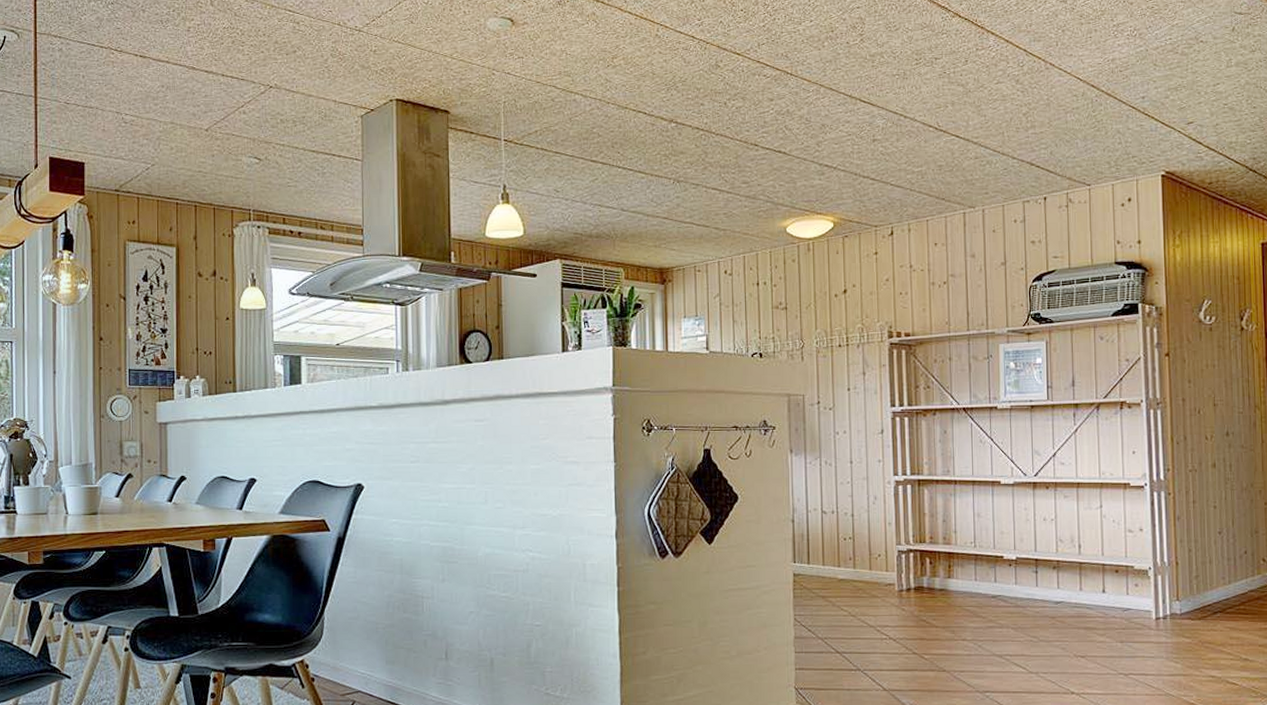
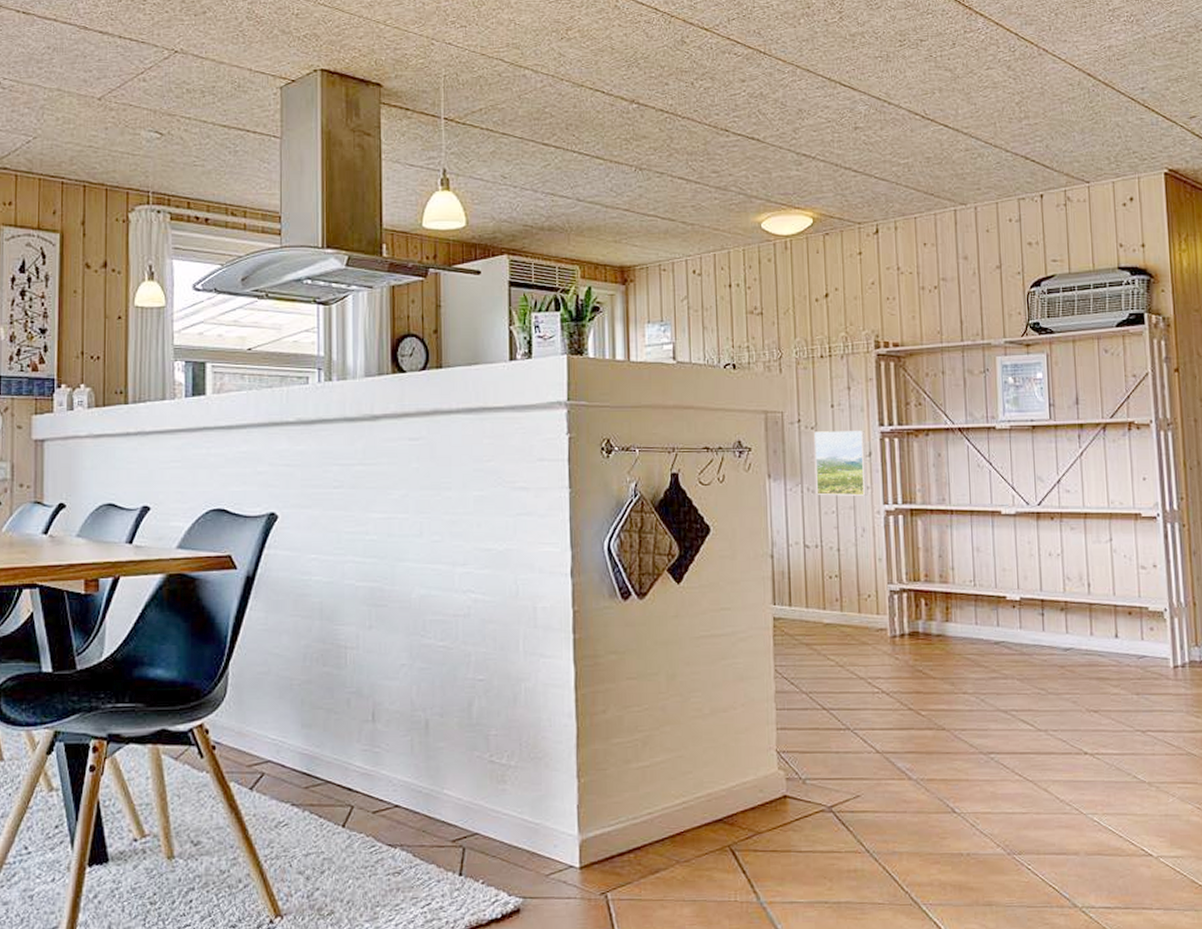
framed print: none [832,411,879,468] -> present [814,431,867,496]

